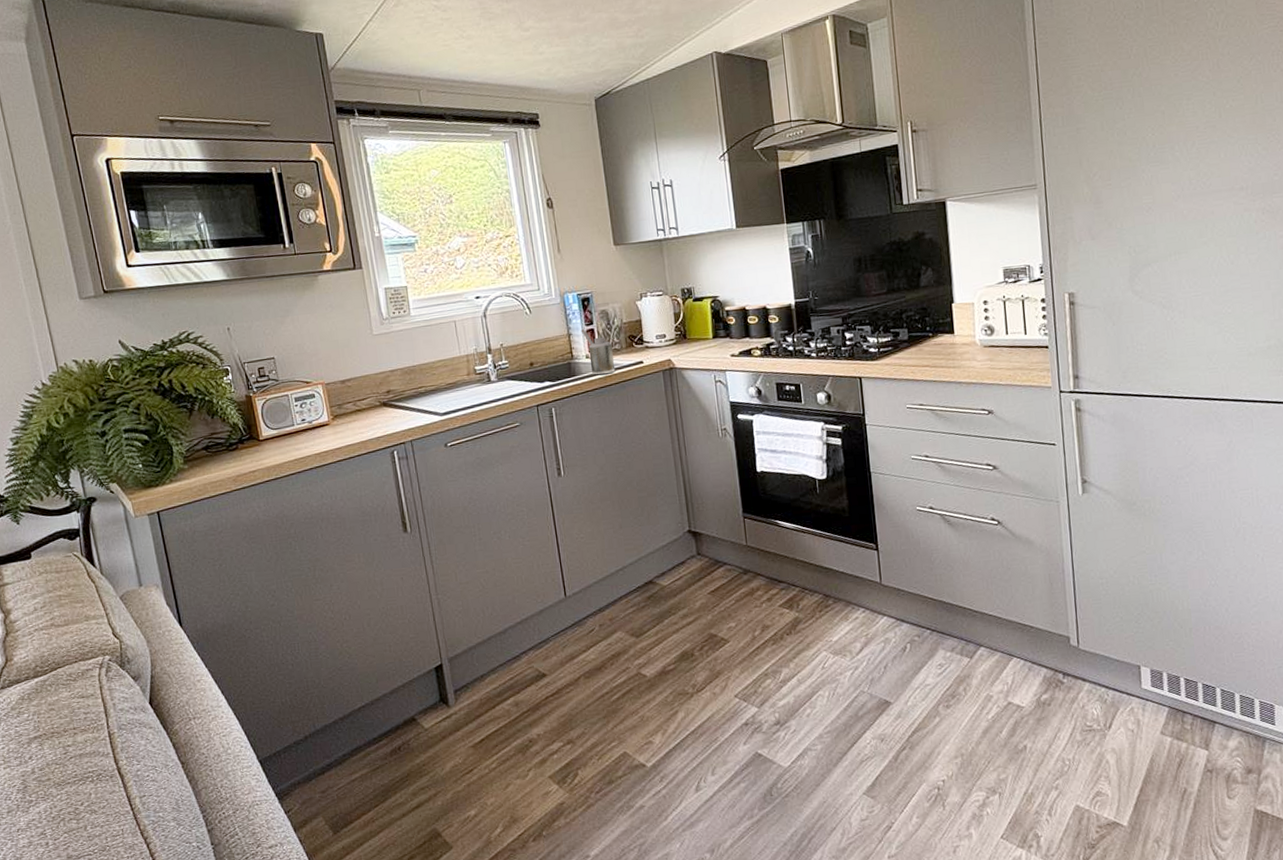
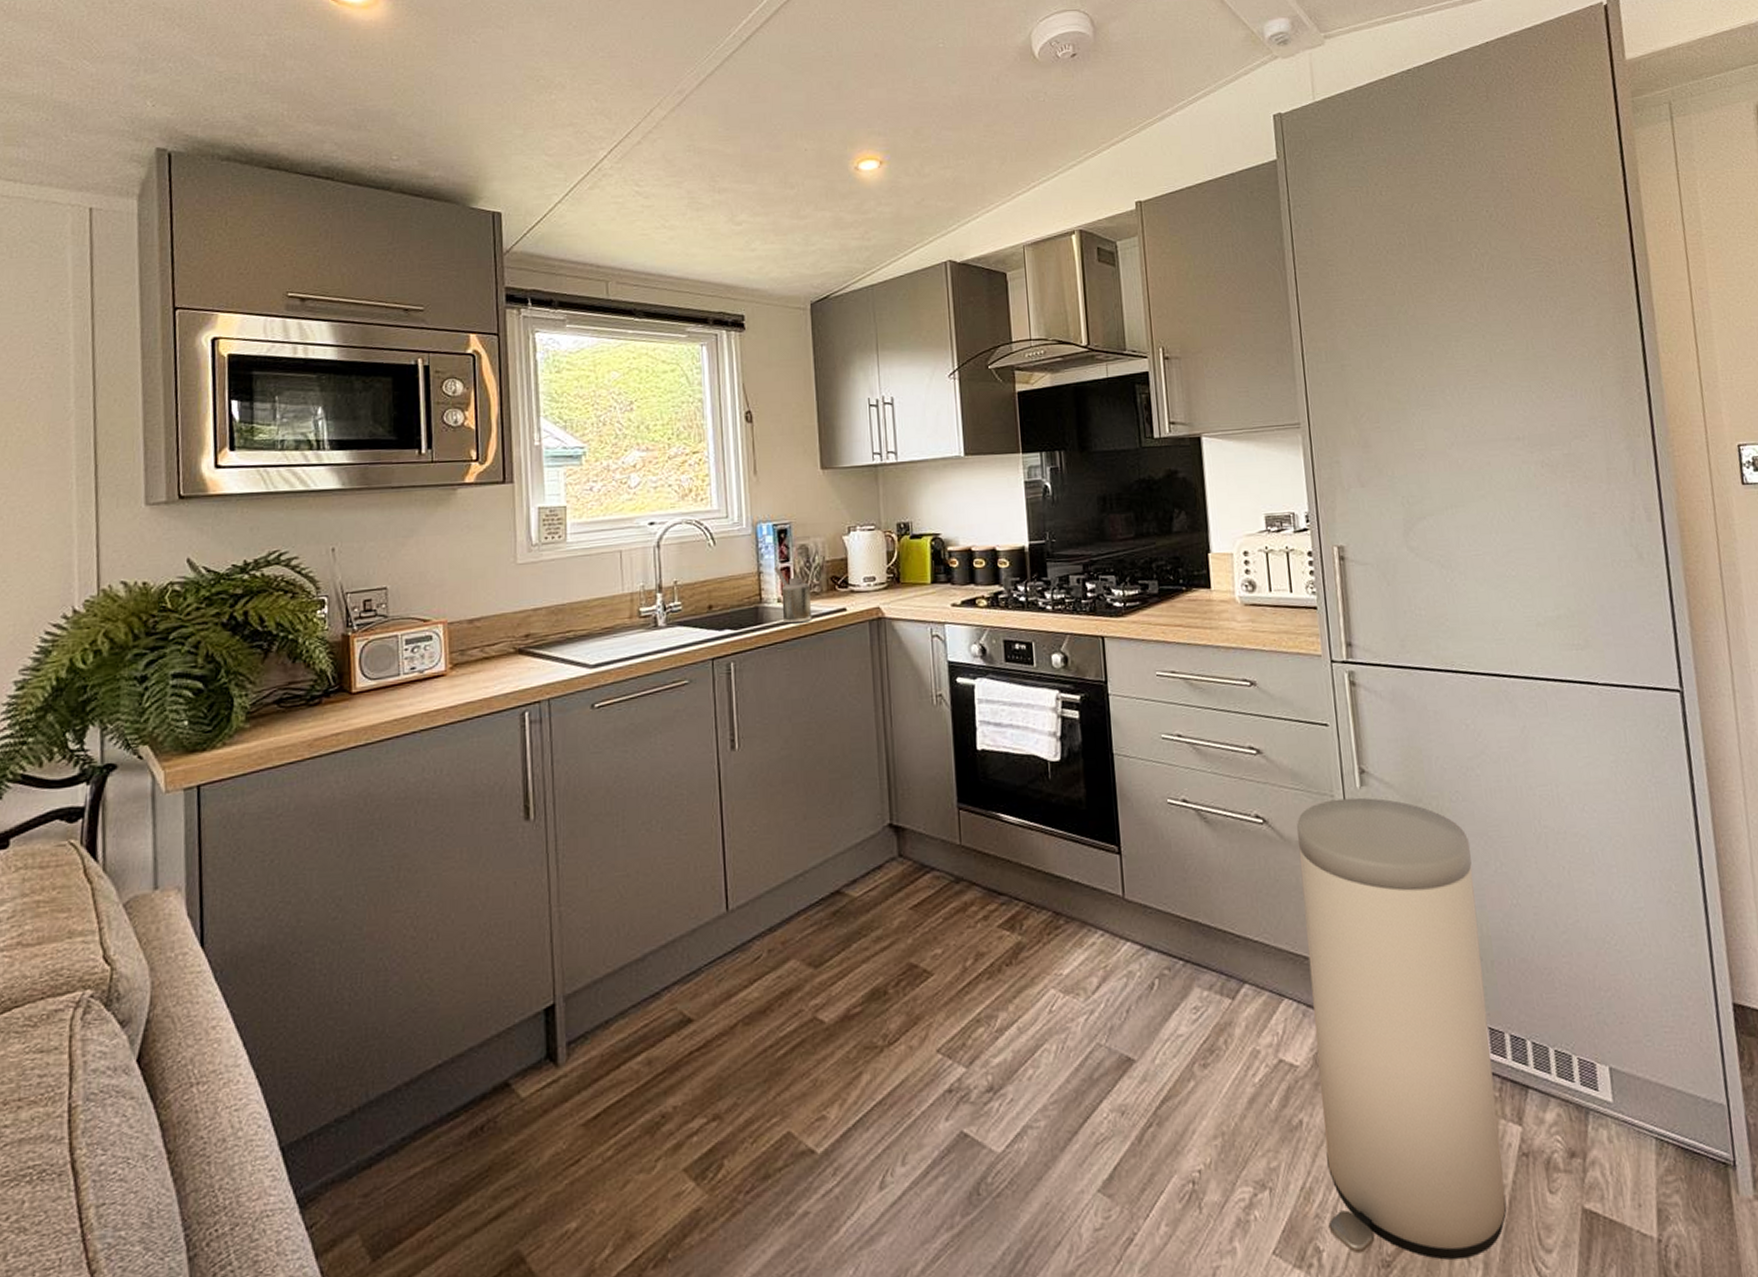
pedal bin: none [1026,502,1192,844] -> present [1296,797,1507,1260]

